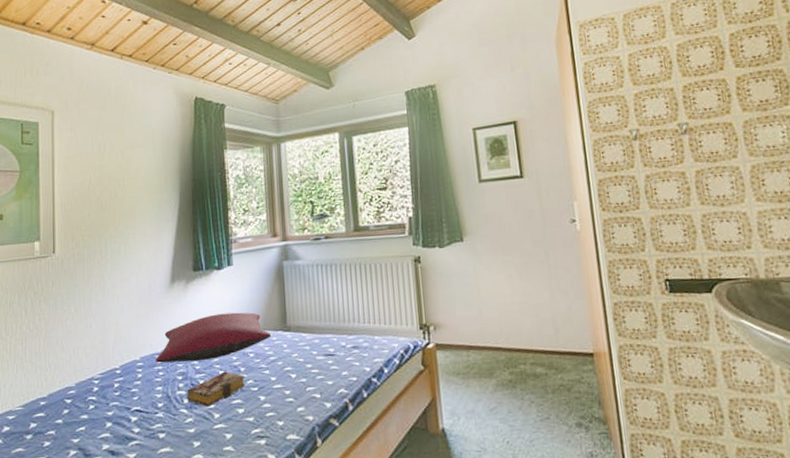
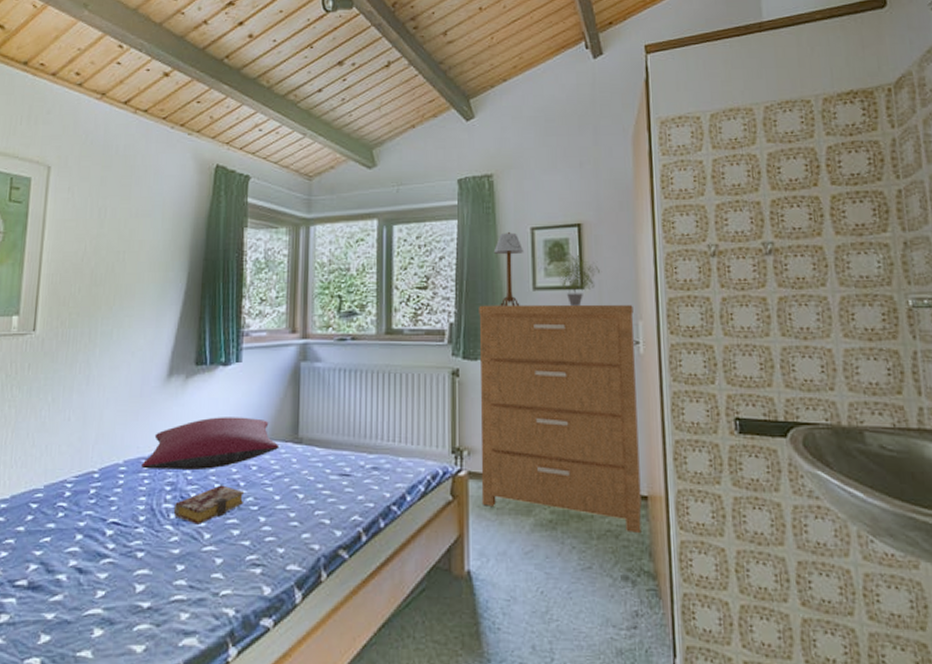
dresser: none [433,188,590,386] -> present [479,304,642,534]
table lamp: none [441,133,469,199] -> present [493,231,524,306]
potted plant: none [498,147,536,195] -> present [556,253,600,307]

